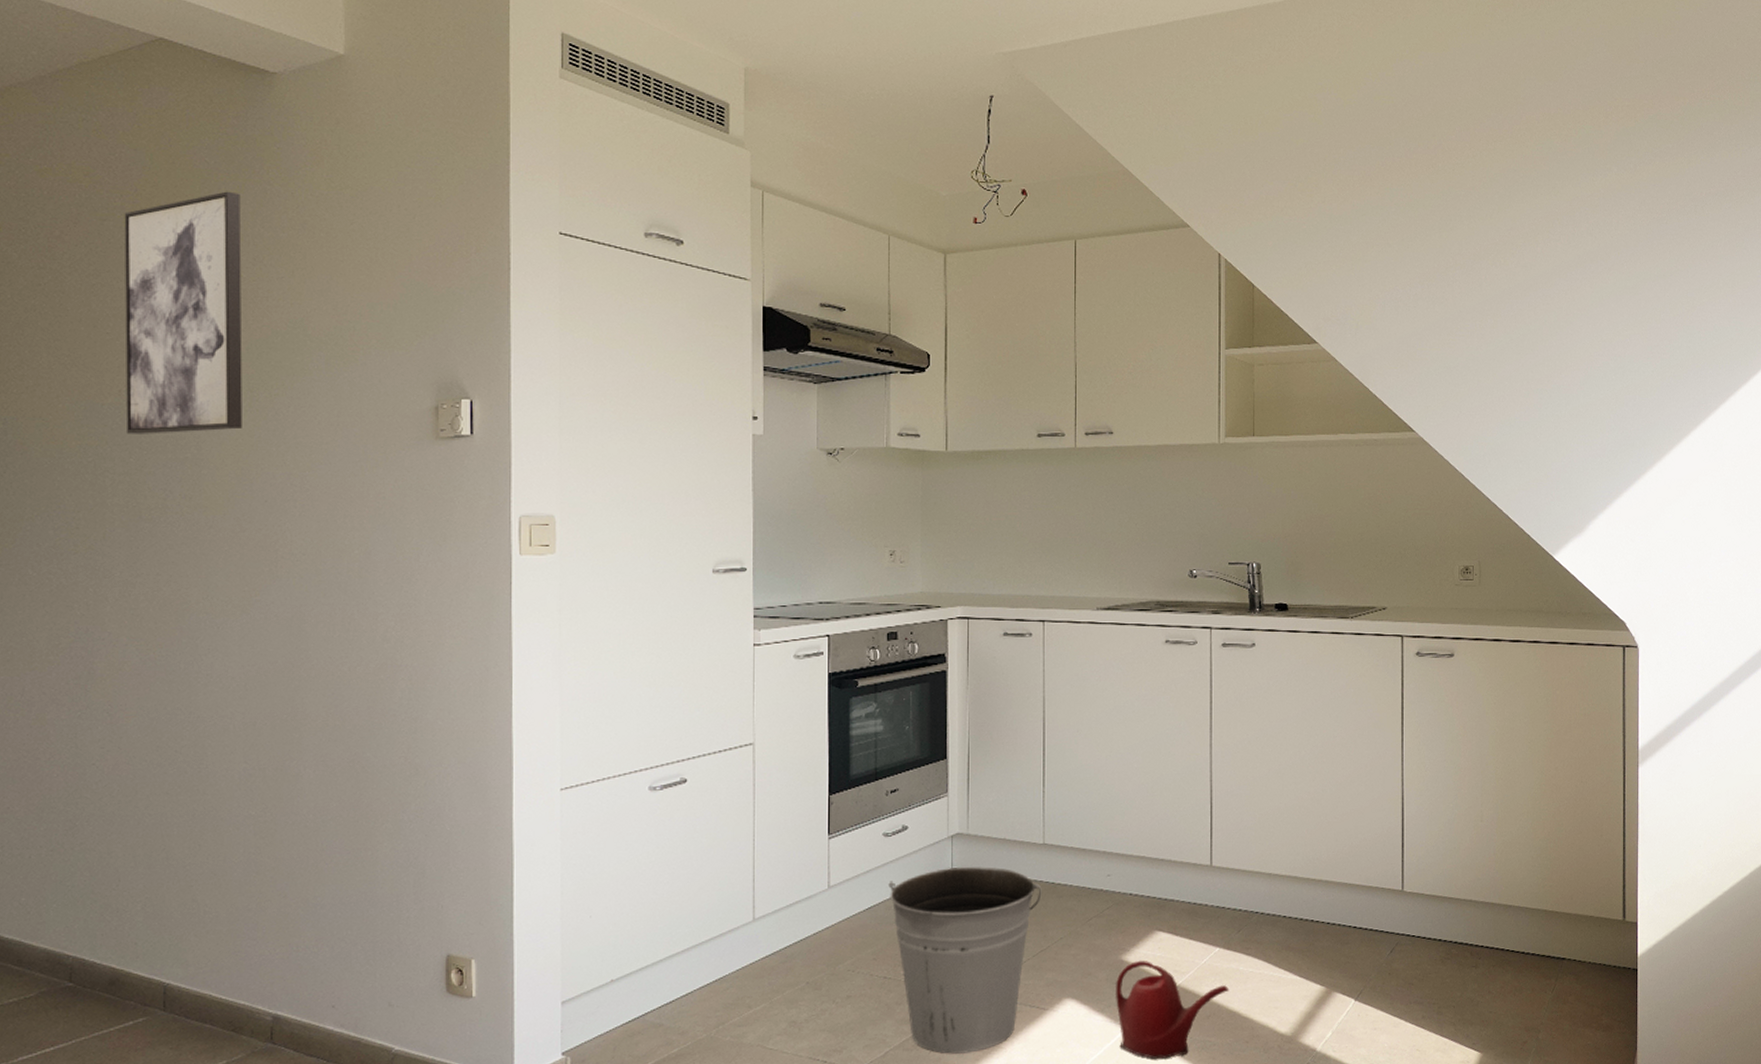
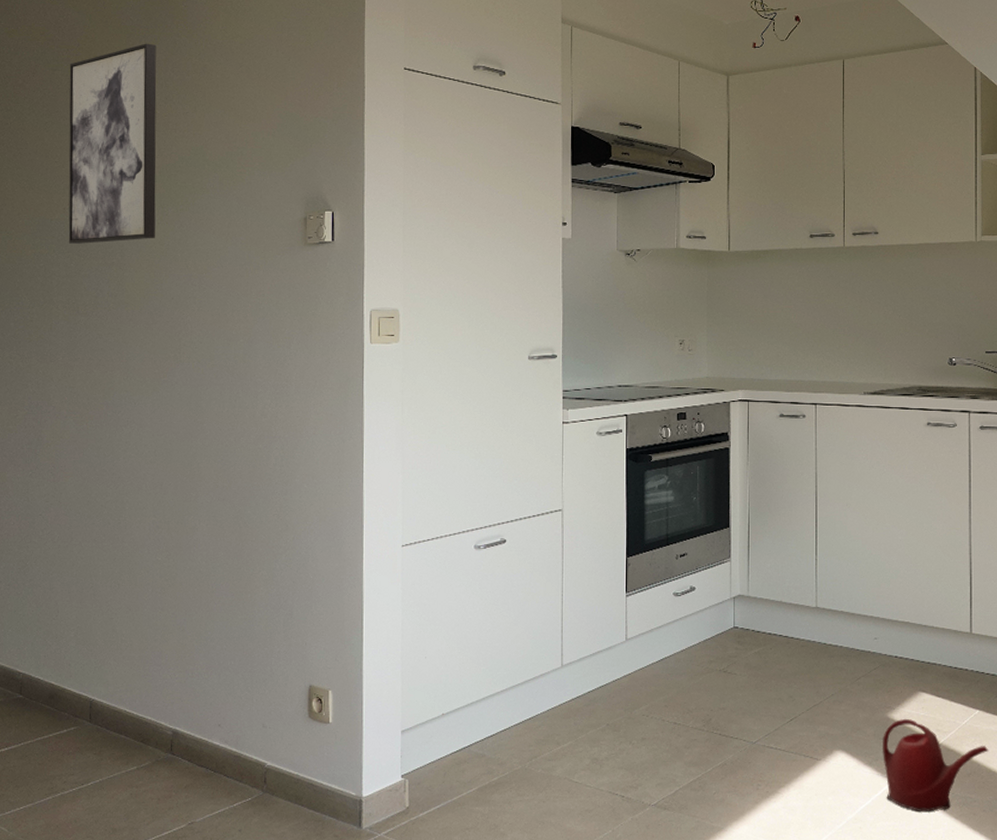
bucket: present [888,866,1042,1054] -> none [678,625,815,796]

